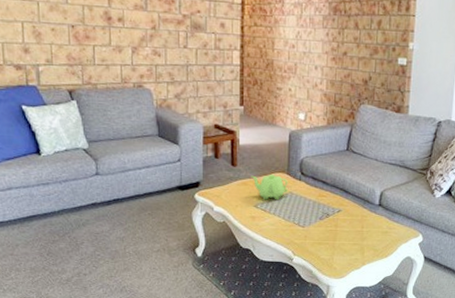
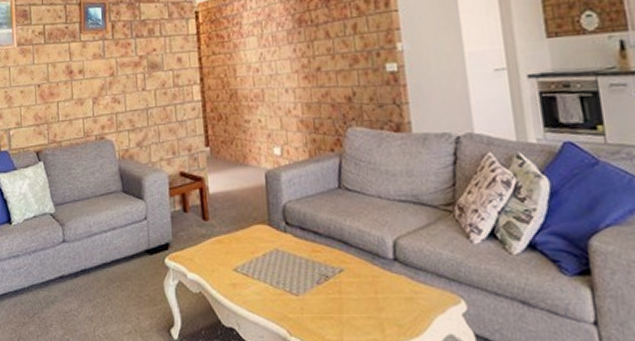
teapot: present [251,173,288,200] -> none [226,226,272,261]

